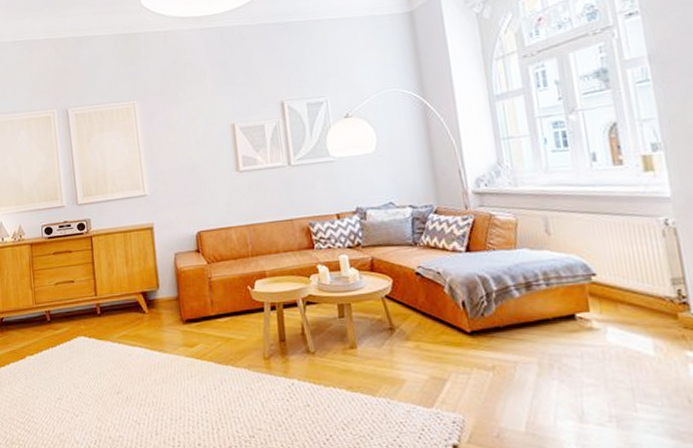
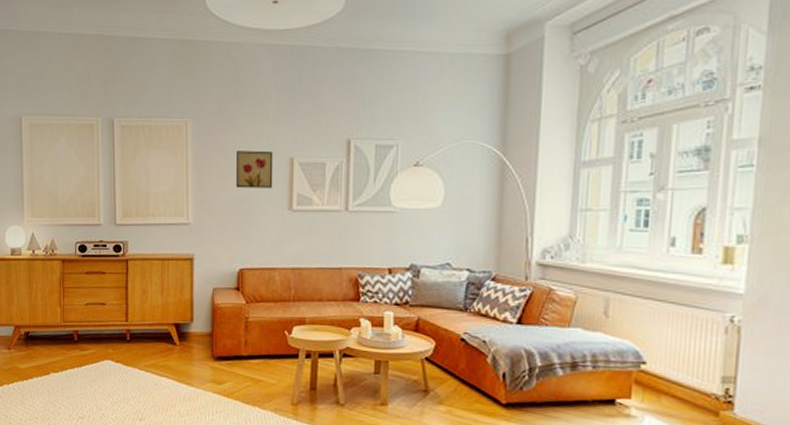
wall art: none [182,121,219,158] -> present [236,150,273,188]

